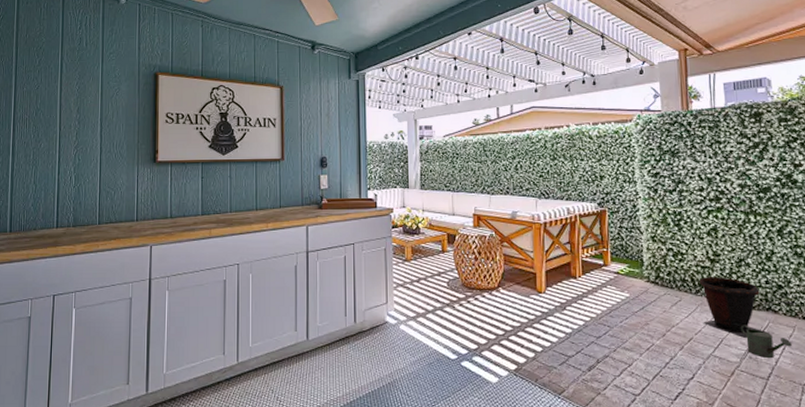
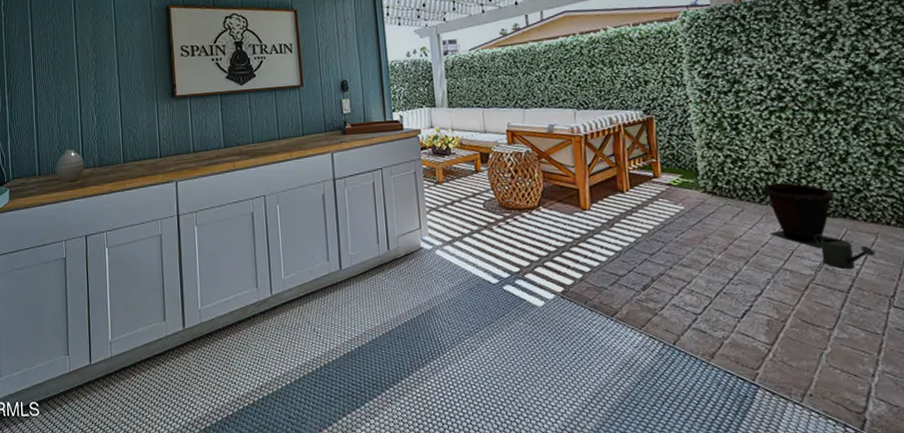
vase: none [27,208,58,241] -> present [55,149,85,183]

